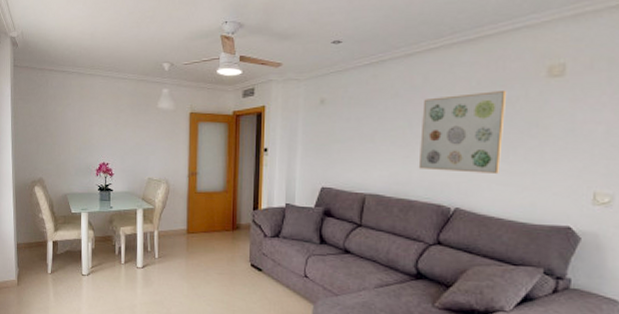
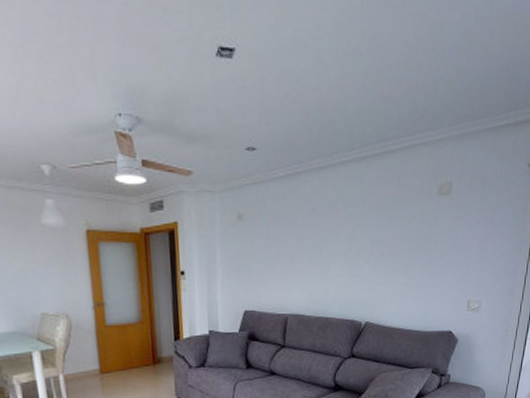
wall art: present [418,91,507,175] -> none [334,208,407,289]

